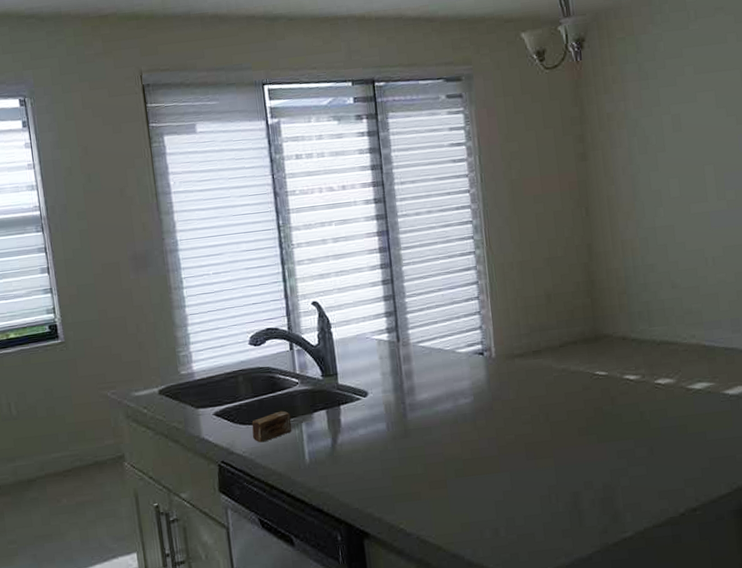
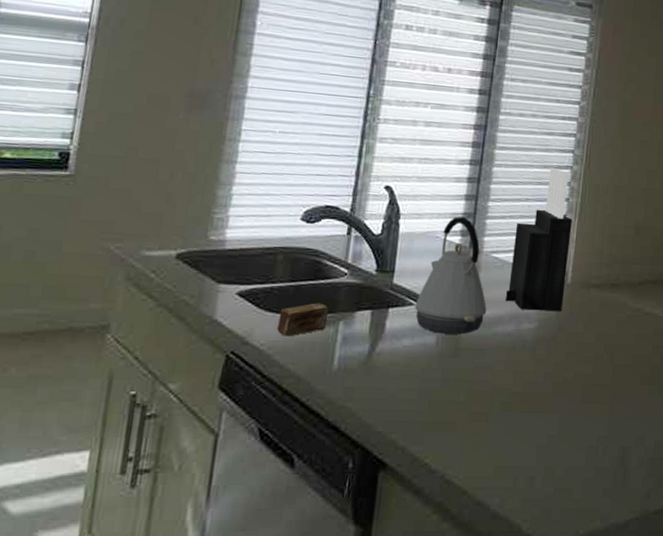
kettle: none [361,315,425,420] -> present [415,216,487,335]
knife block: none [434,256,492,388] -> present [505,168,573,312]

